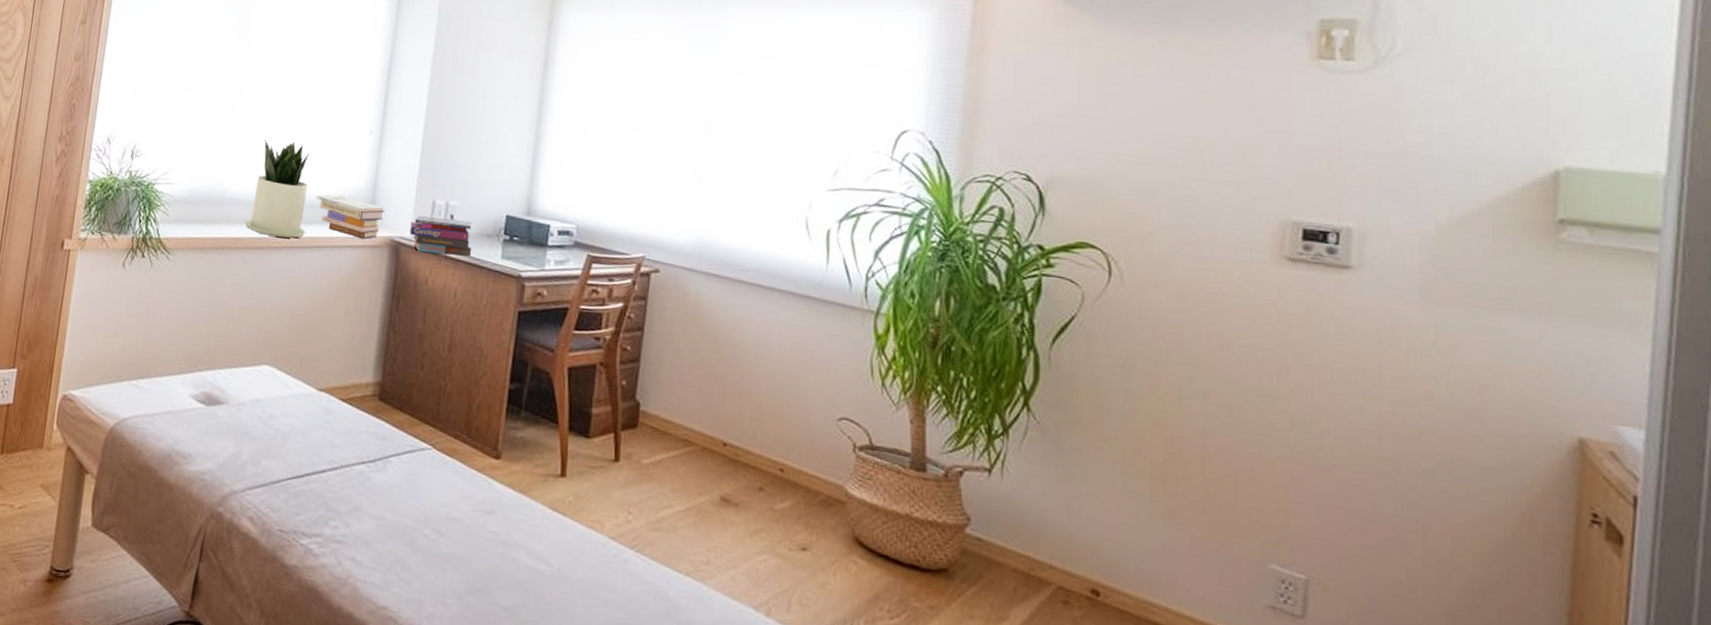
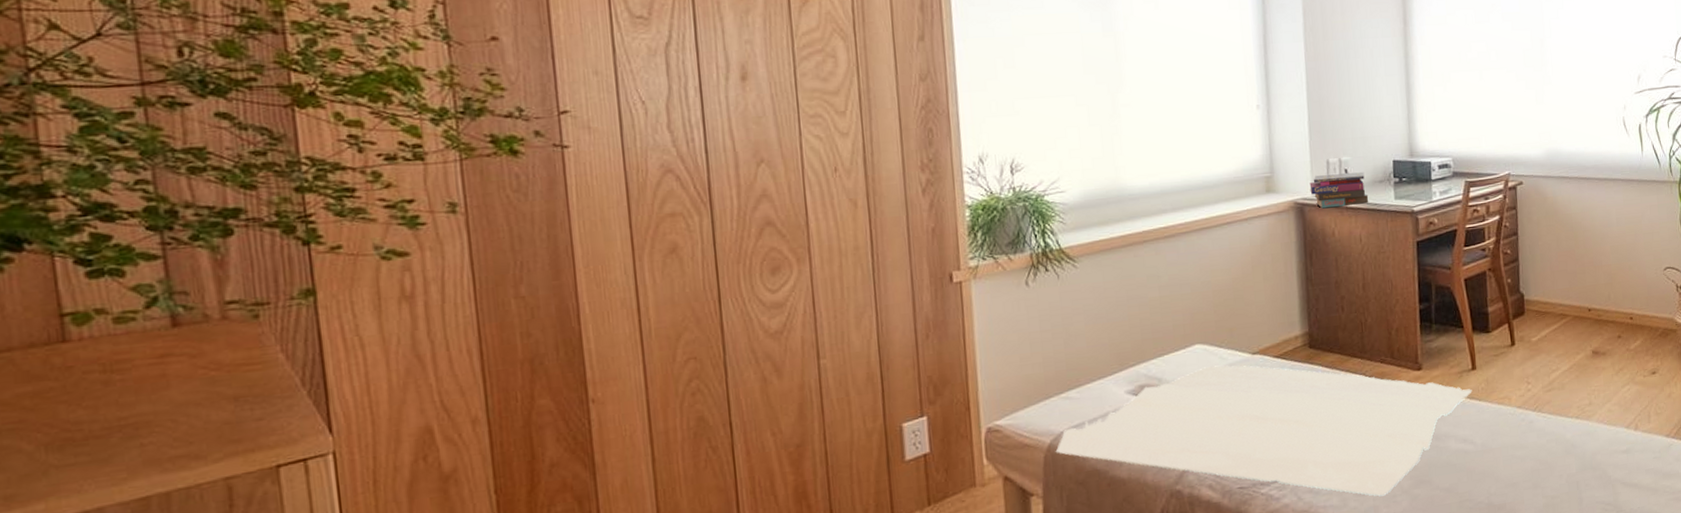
towel: none [116,391,557,592] -> present [1055,365,1472,496]
planter: present [245,139,310,239] -> none [1149,128,1213,223]
books: present [316,194,384,239] -> none [1216,171,1284,207]

